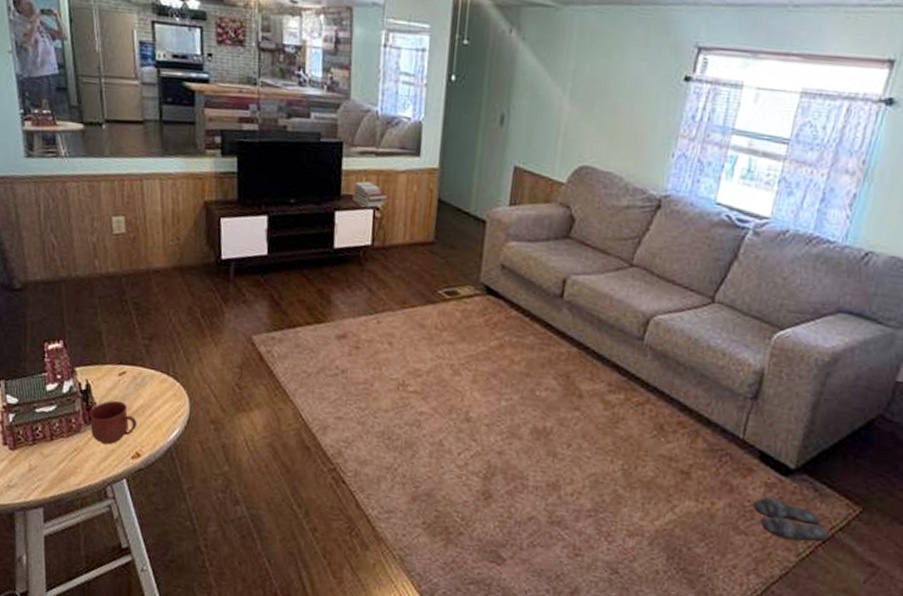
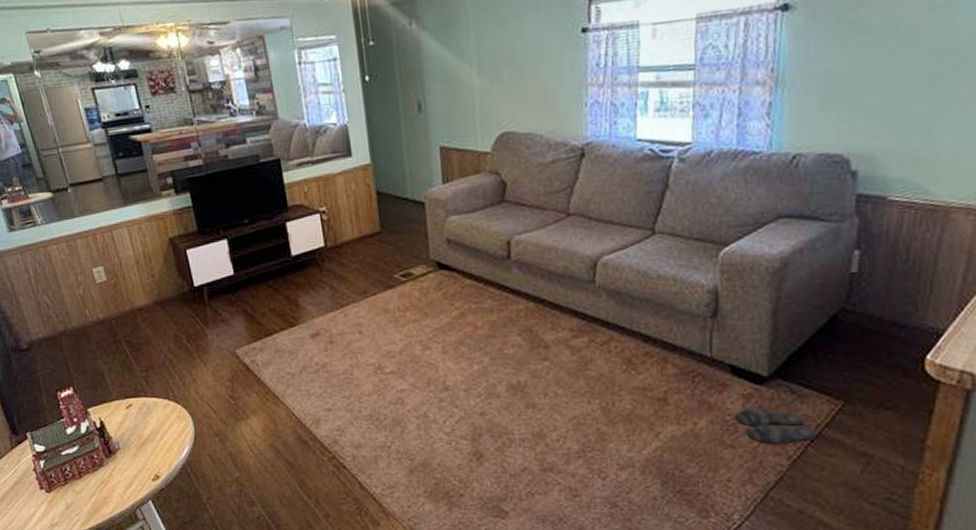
mug: present [89,400,137,445] -> none [107,431,151,472]
books: present [353,181,389,208] -> none [297,189,332,214]

